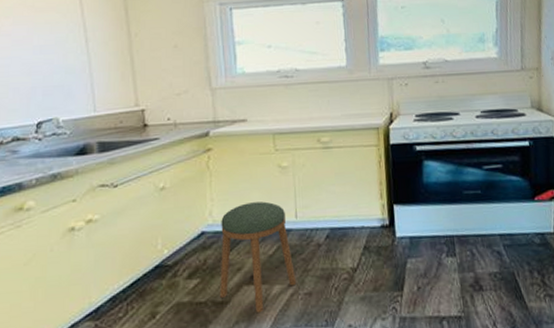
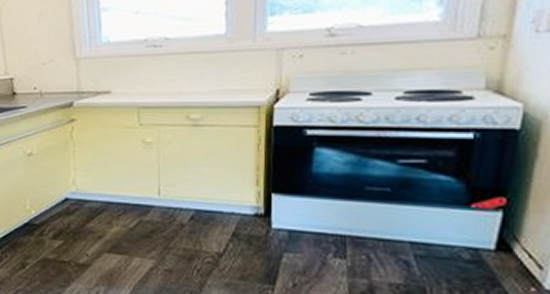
stool: present [219,201,297,313] -> none [81,175,157,281]

